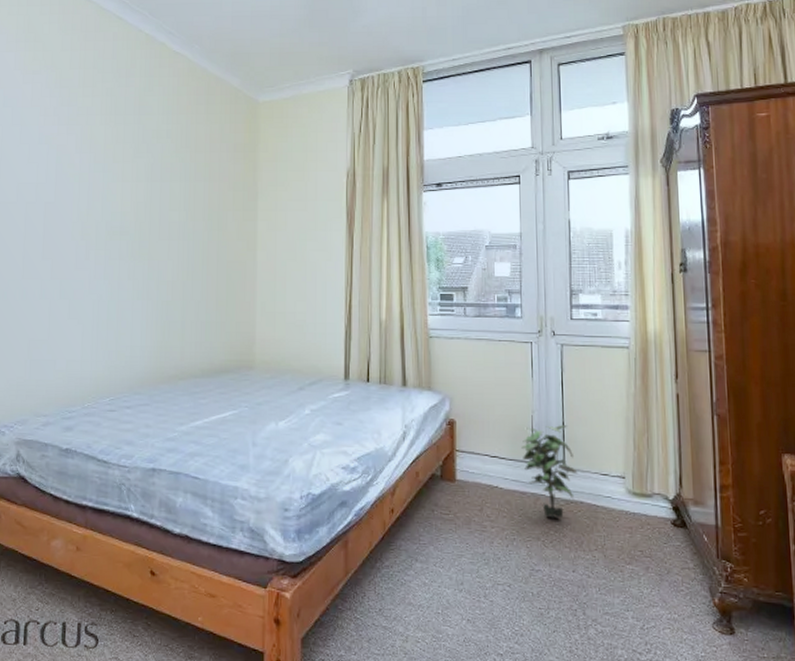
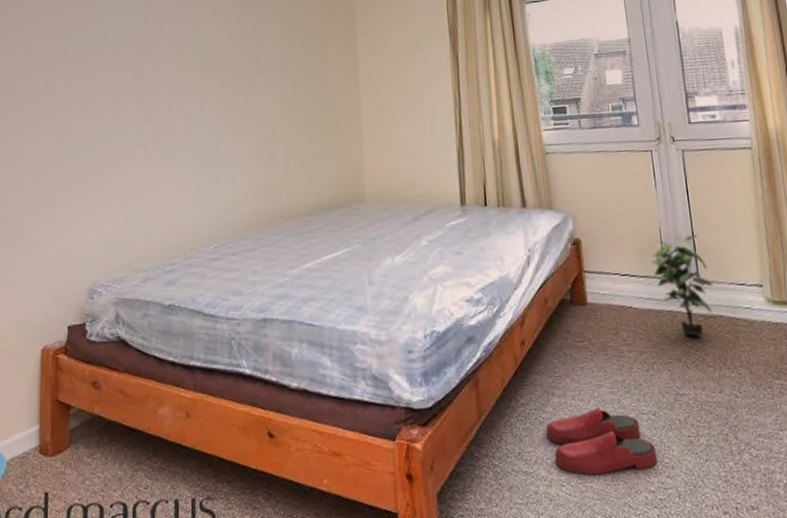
slippers: none [407,575,508,636] -> present [546,407,657,475]

